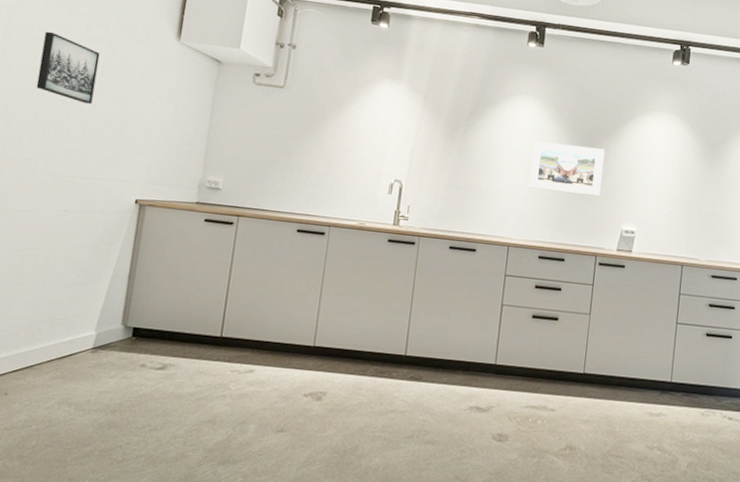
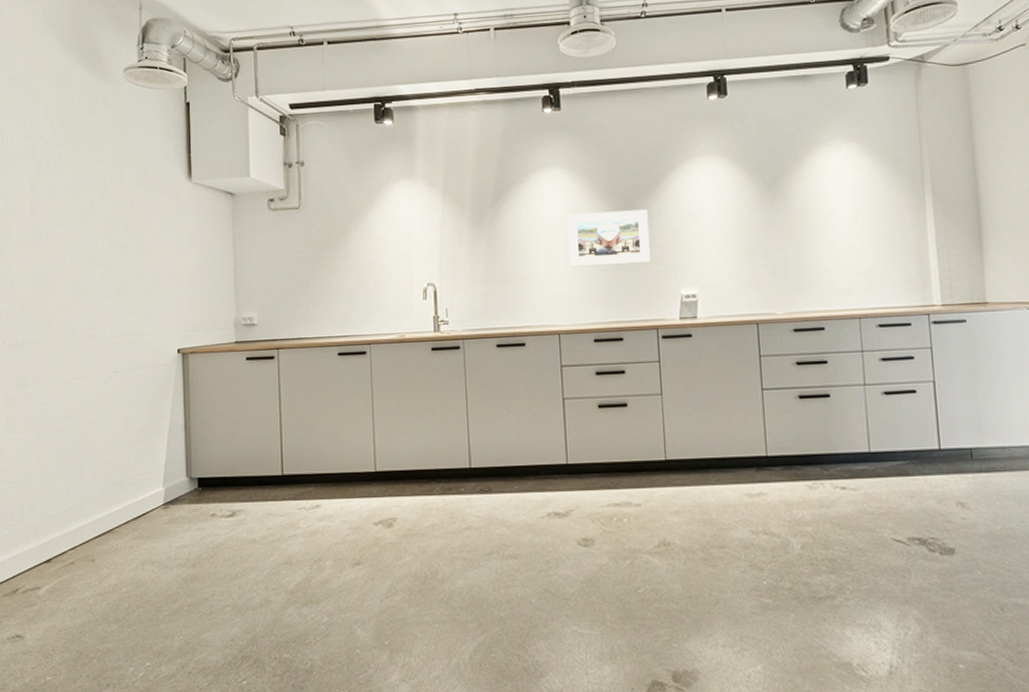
wall art: present [36,31,100,104] -> none [67,196,121,261]

